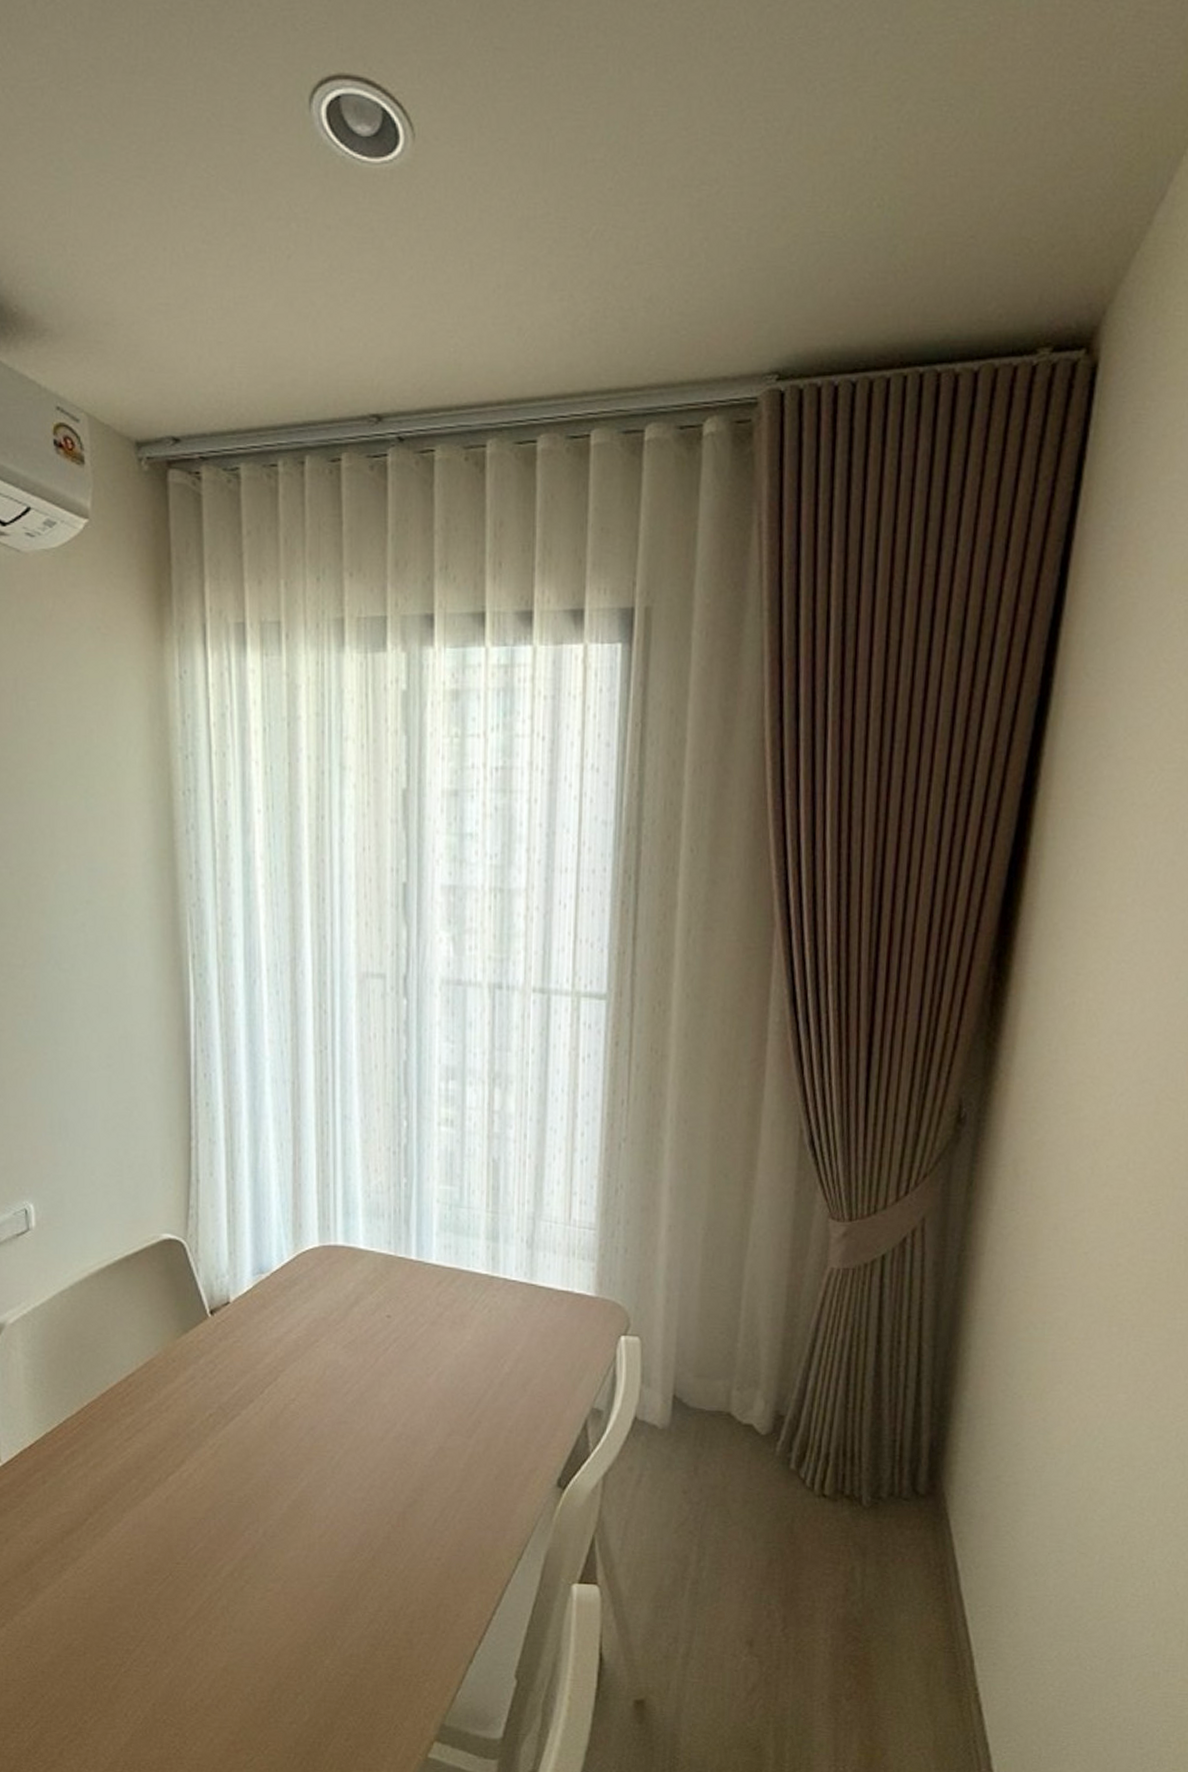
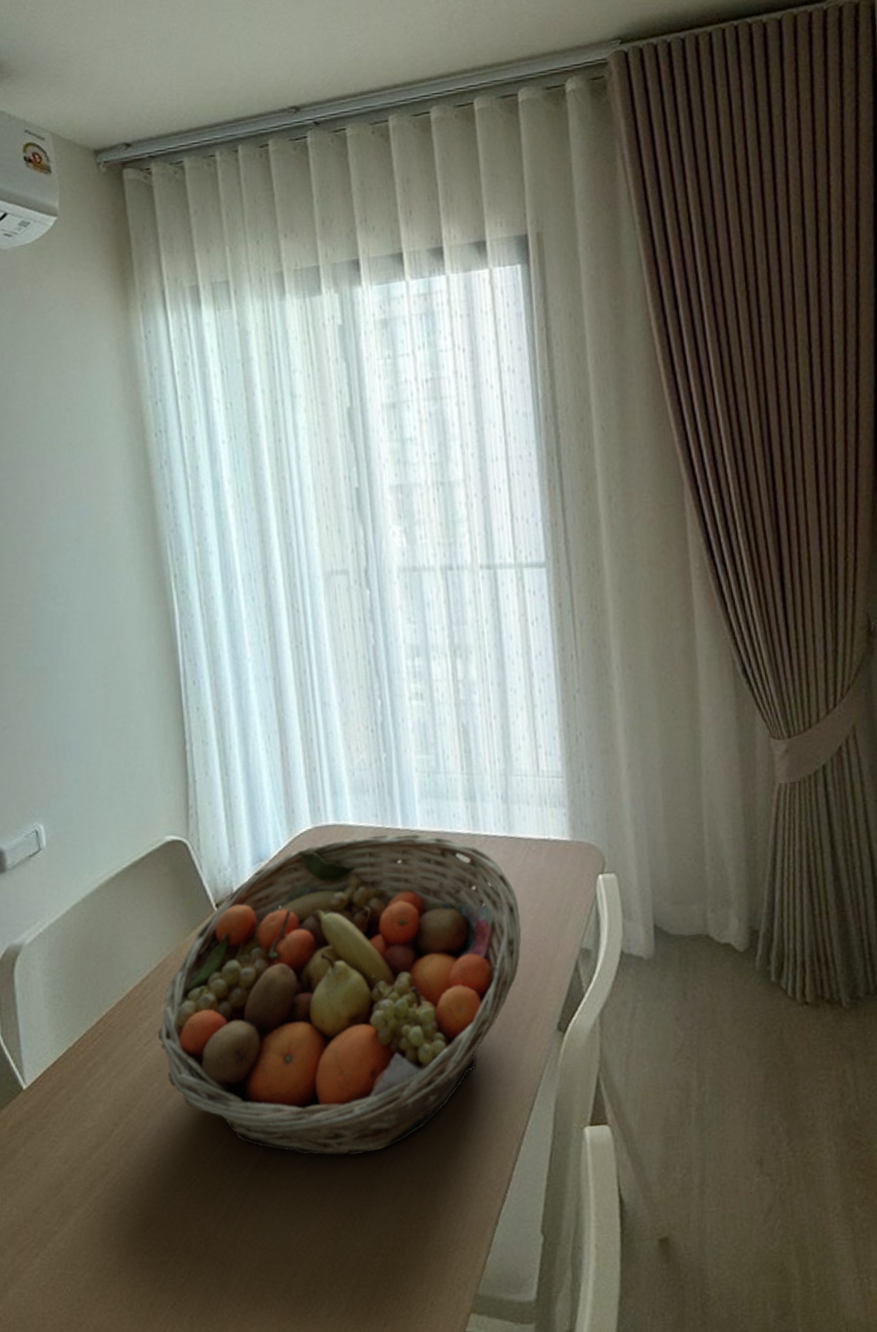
fruit basket: none [139,1263,532,1578] -> present [157,833,521,1157]

